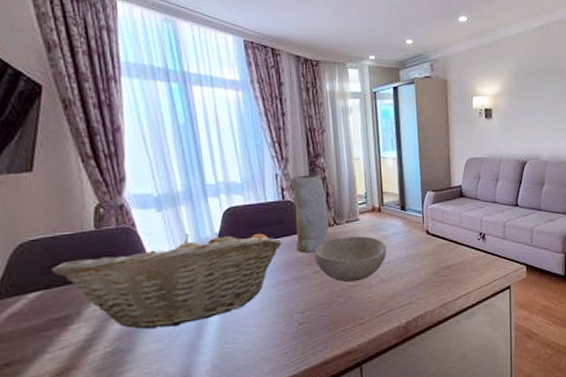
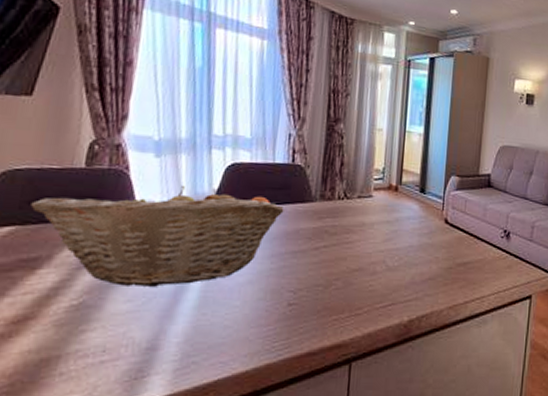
vase: present [290,174,329,254] -> none [299,139,340,227]
bowl: present [314,236,386,283] -> none [317,213,398,266]

